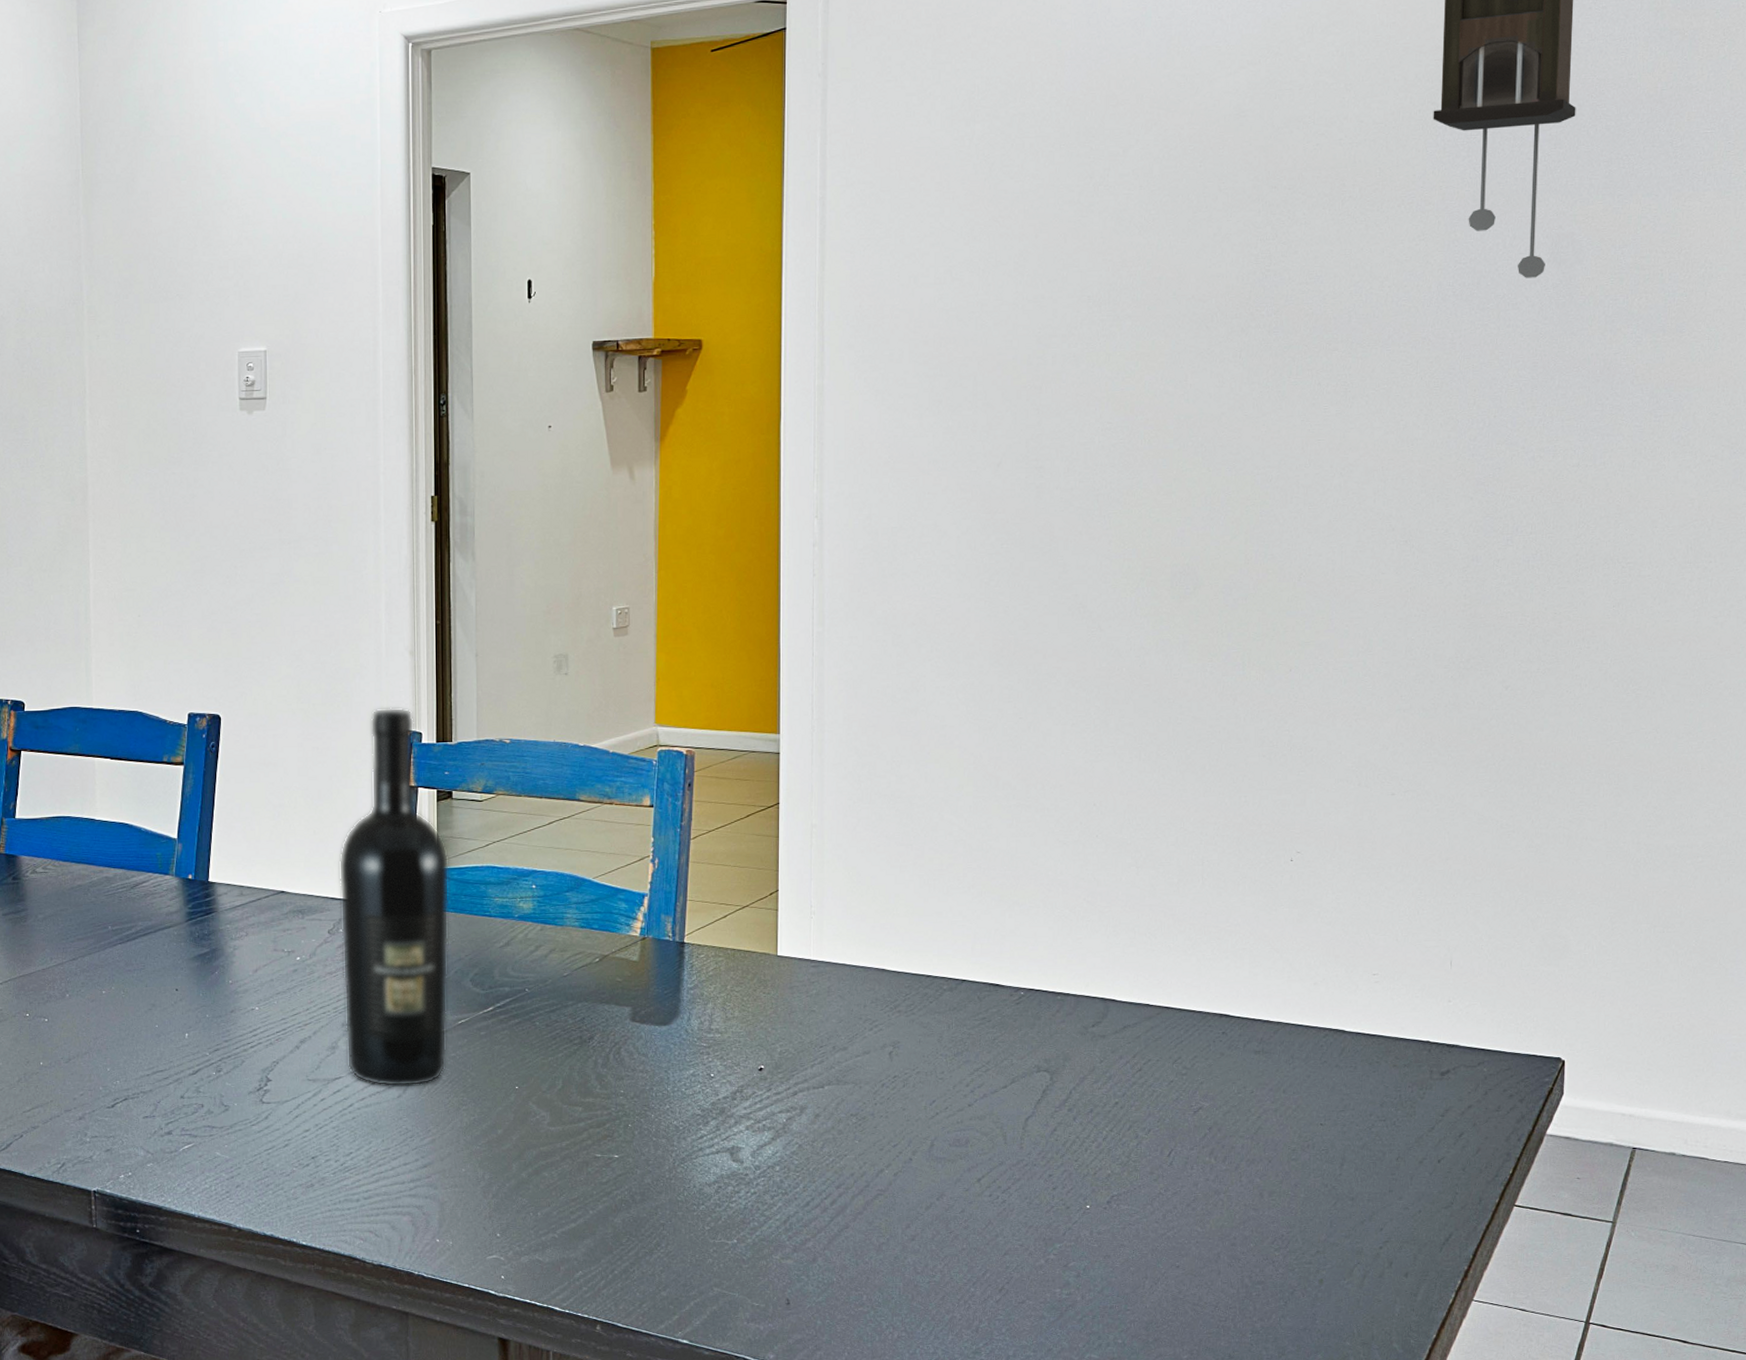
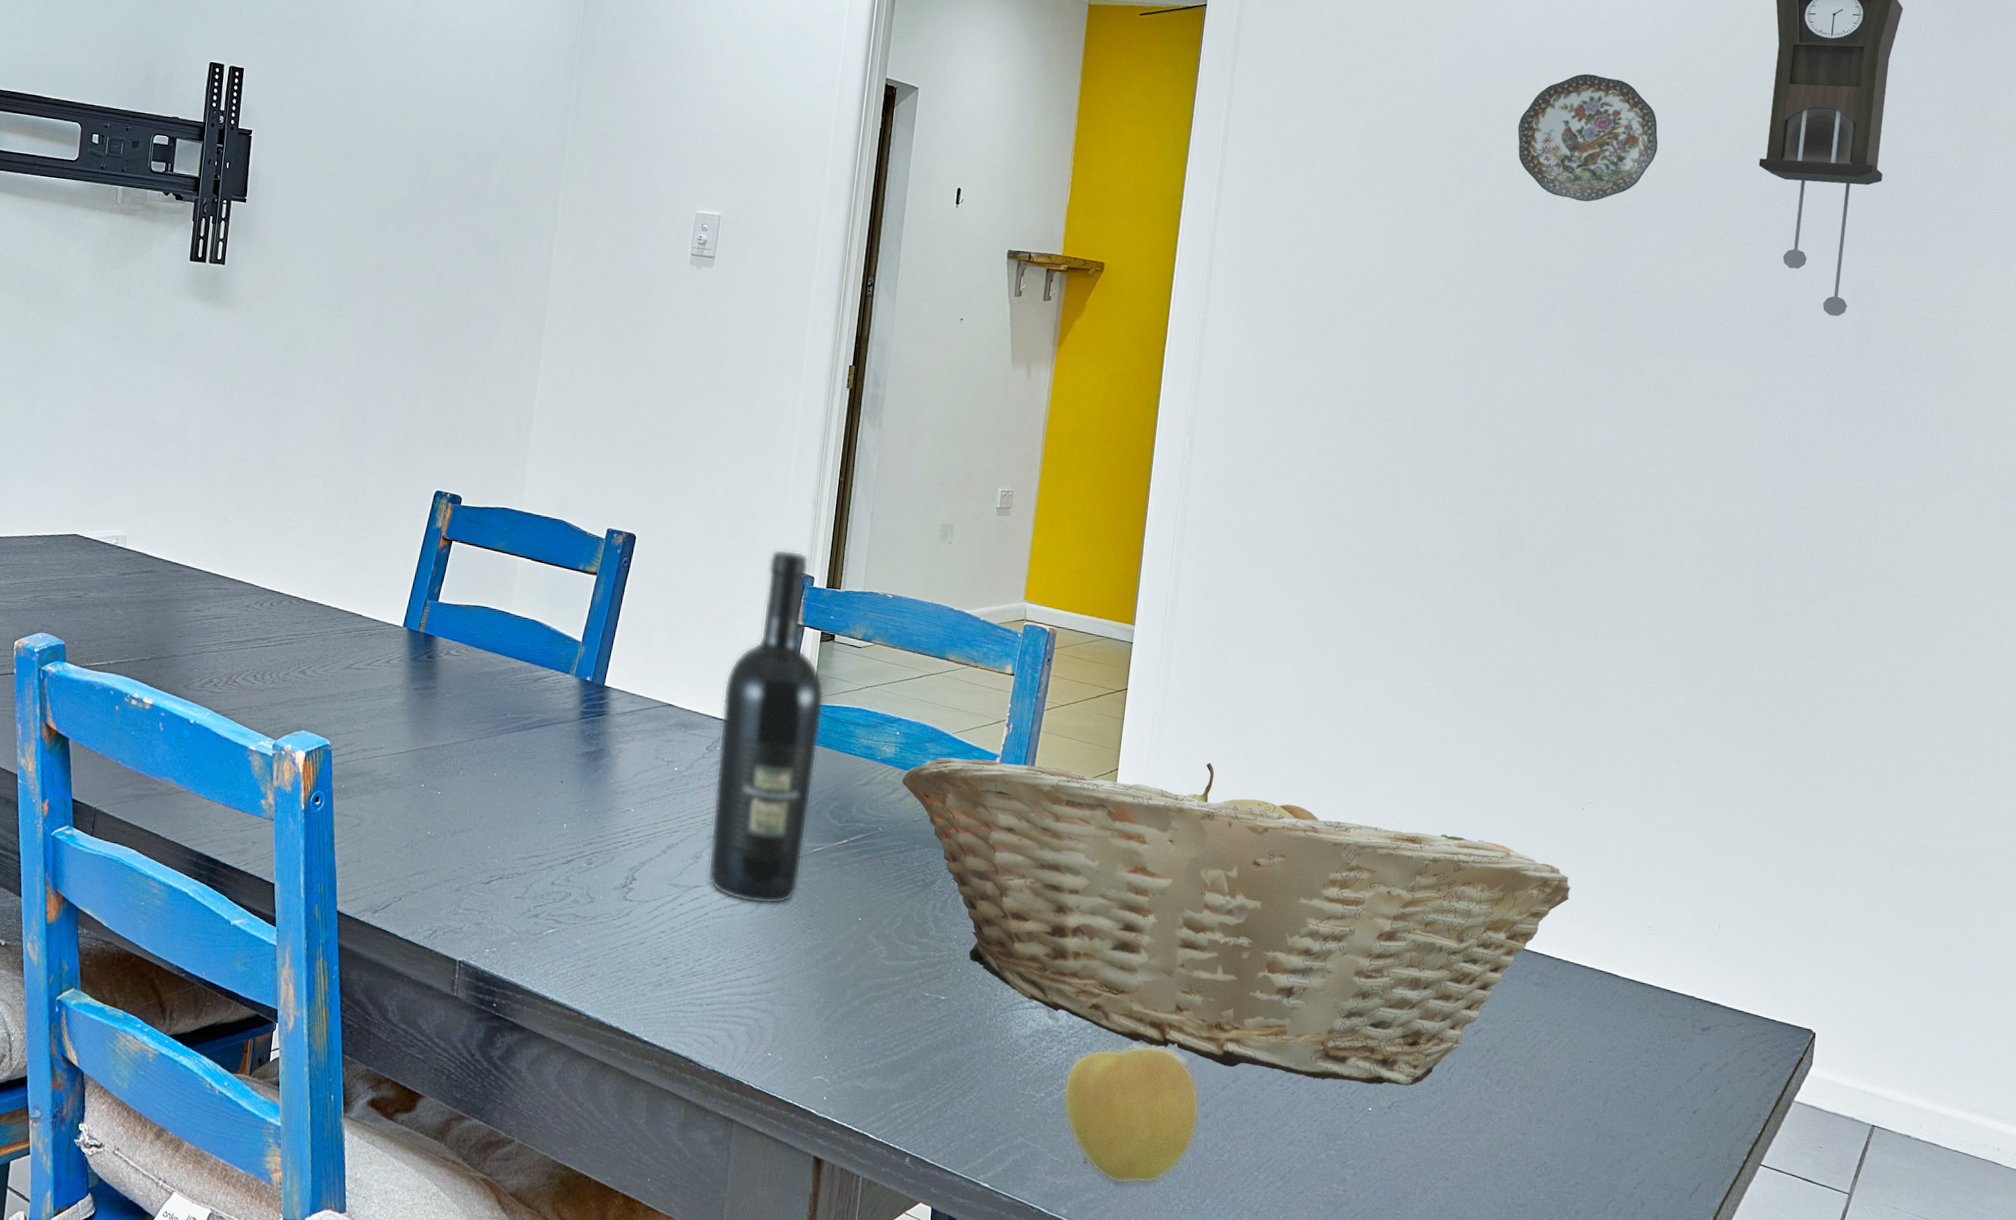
fruit basket: none [545,869,1285,1185] -> present [902,757,1571,1086]
apple: none [756,1174,905,1321] -> present [1062,1045,1200,1185]
decorative plate: none [1154,42,1316,191] -> present [1517,73,1658,202]

